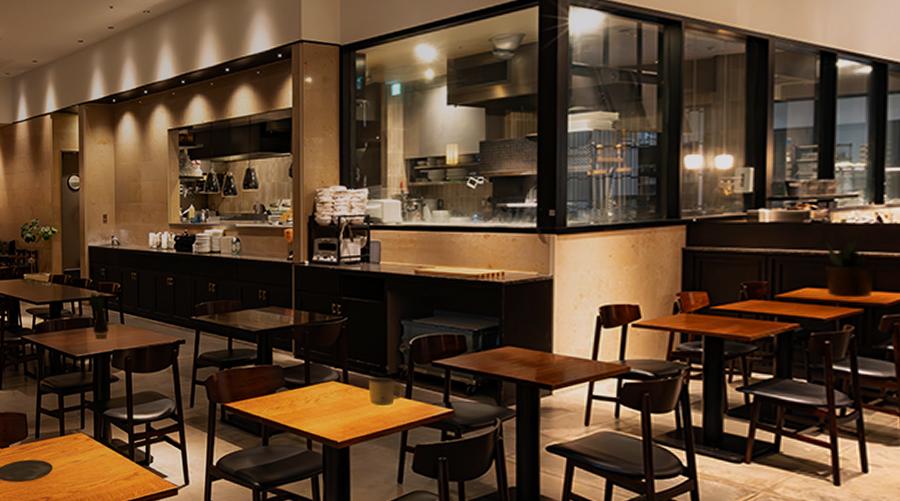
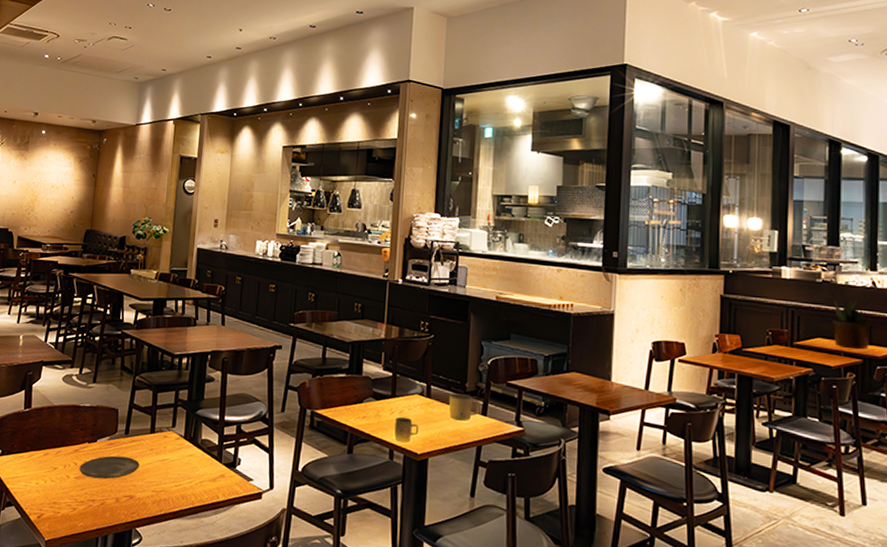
vase: present [88,292,109,340] -> none [192,292,210,340]
mug: none [310,405,337,432] -> present [394,416,419,444]

